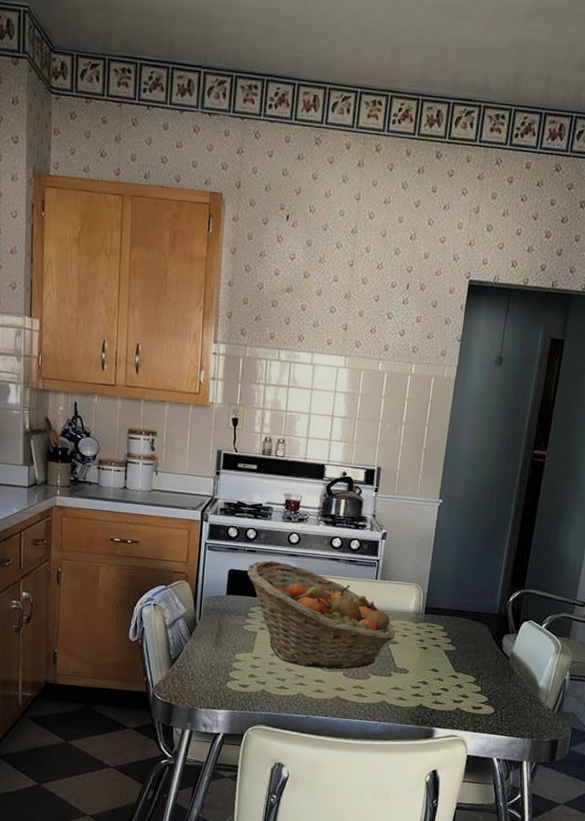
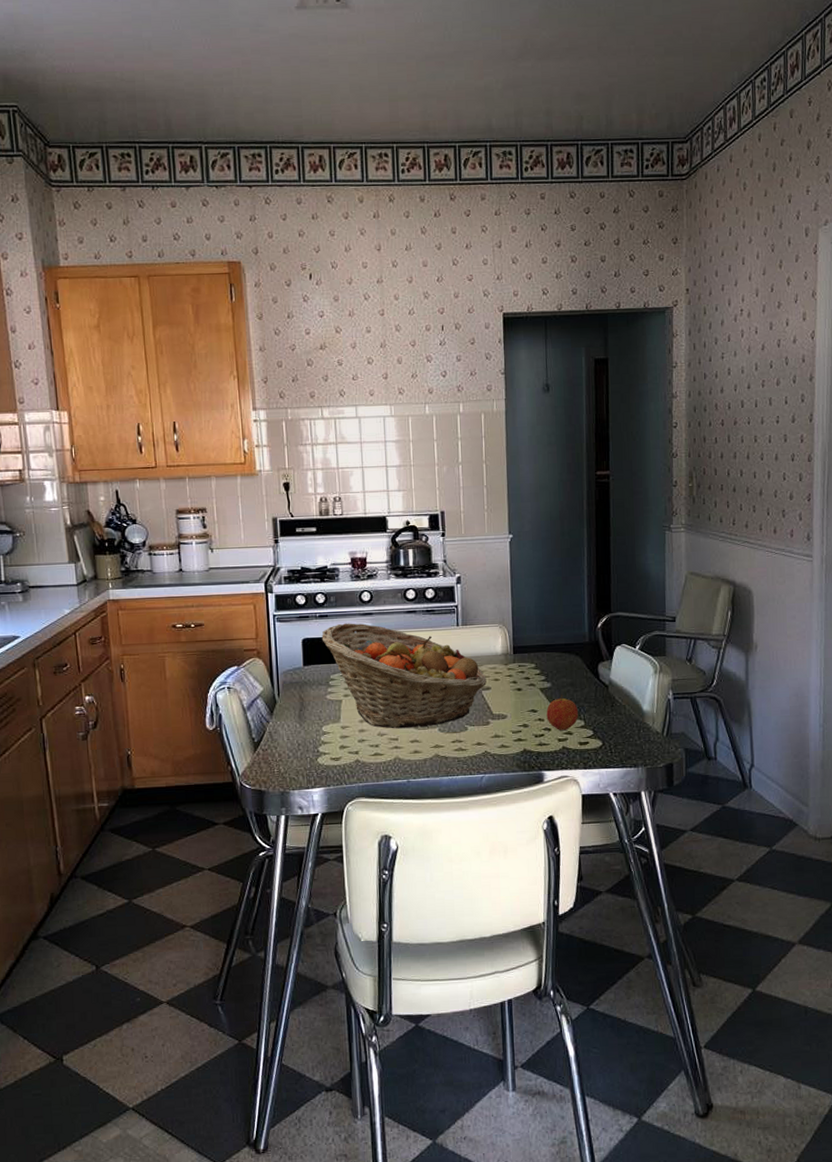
fruit: none [446,658,477,693] -> present [546,694,578,730]

